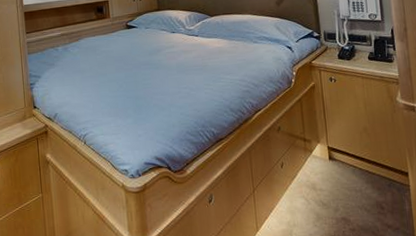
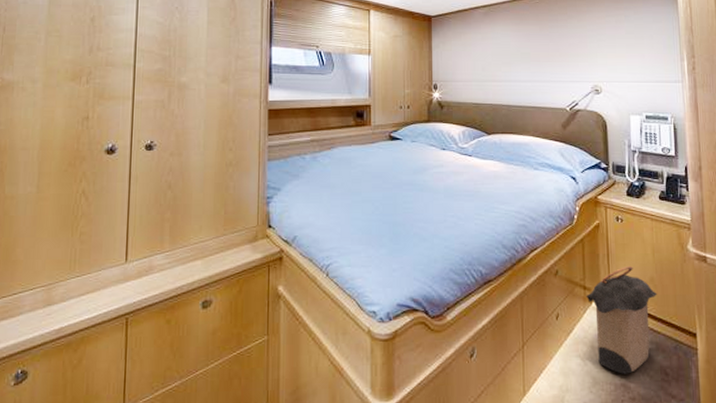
laundry hamper: none [306,118,371,210] -> present [586,265,658,374]

